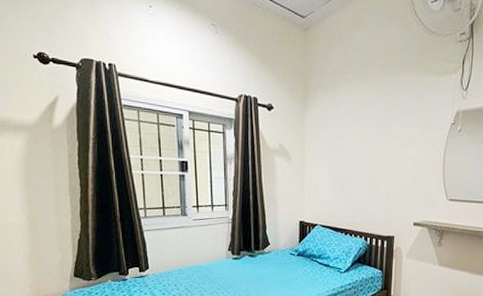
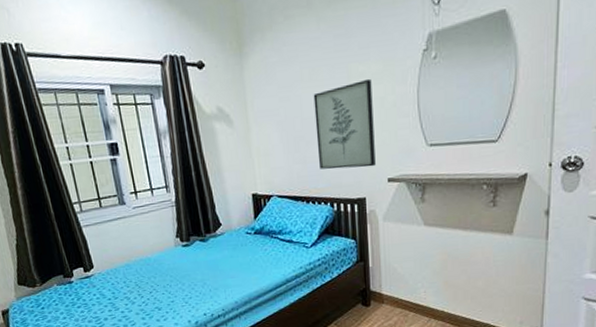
wall art: none [359,139,409,211] -> present [313,78,376,169]

